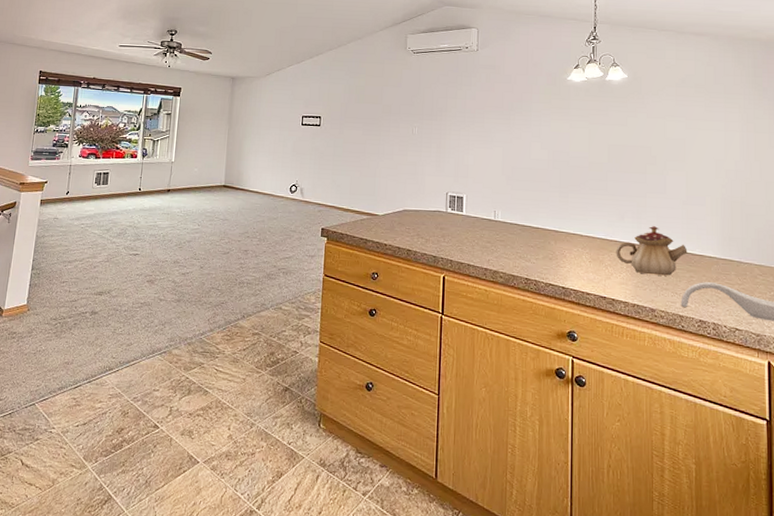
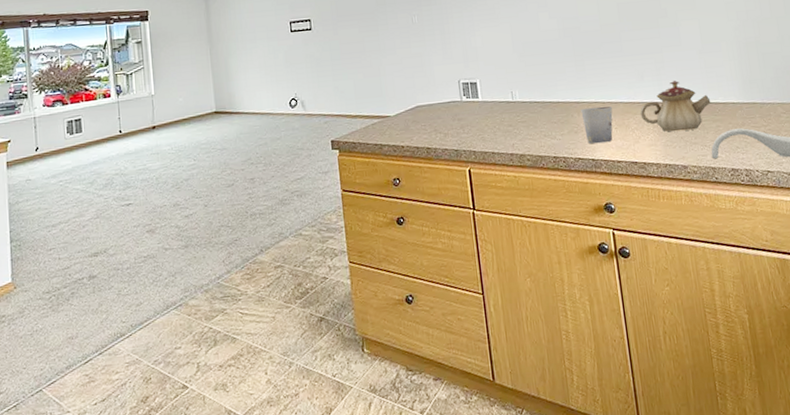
cup: none [558,237,589,274] -> present [581,106,613,144]

